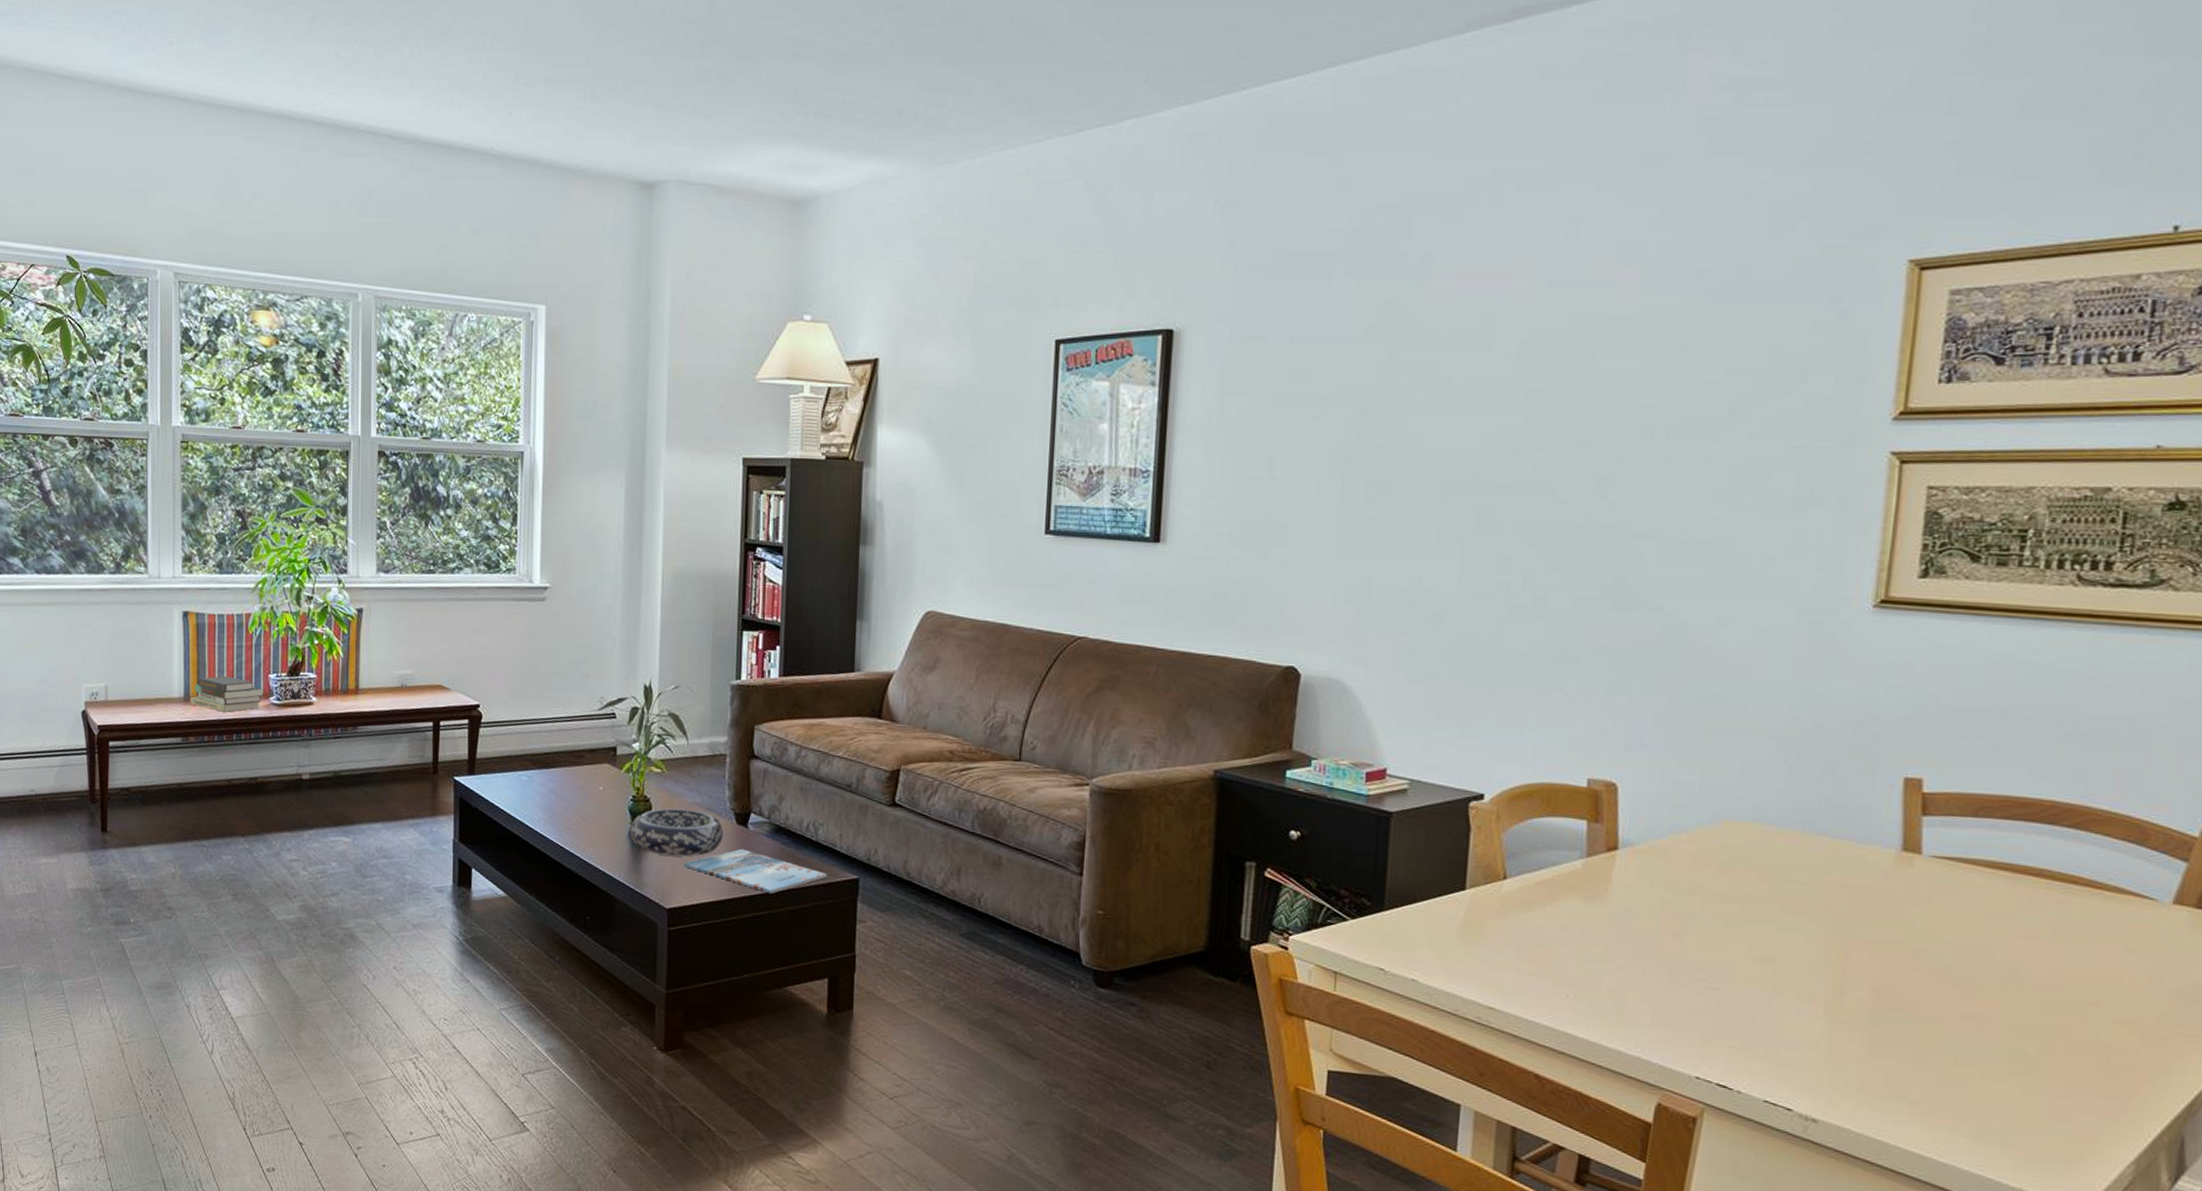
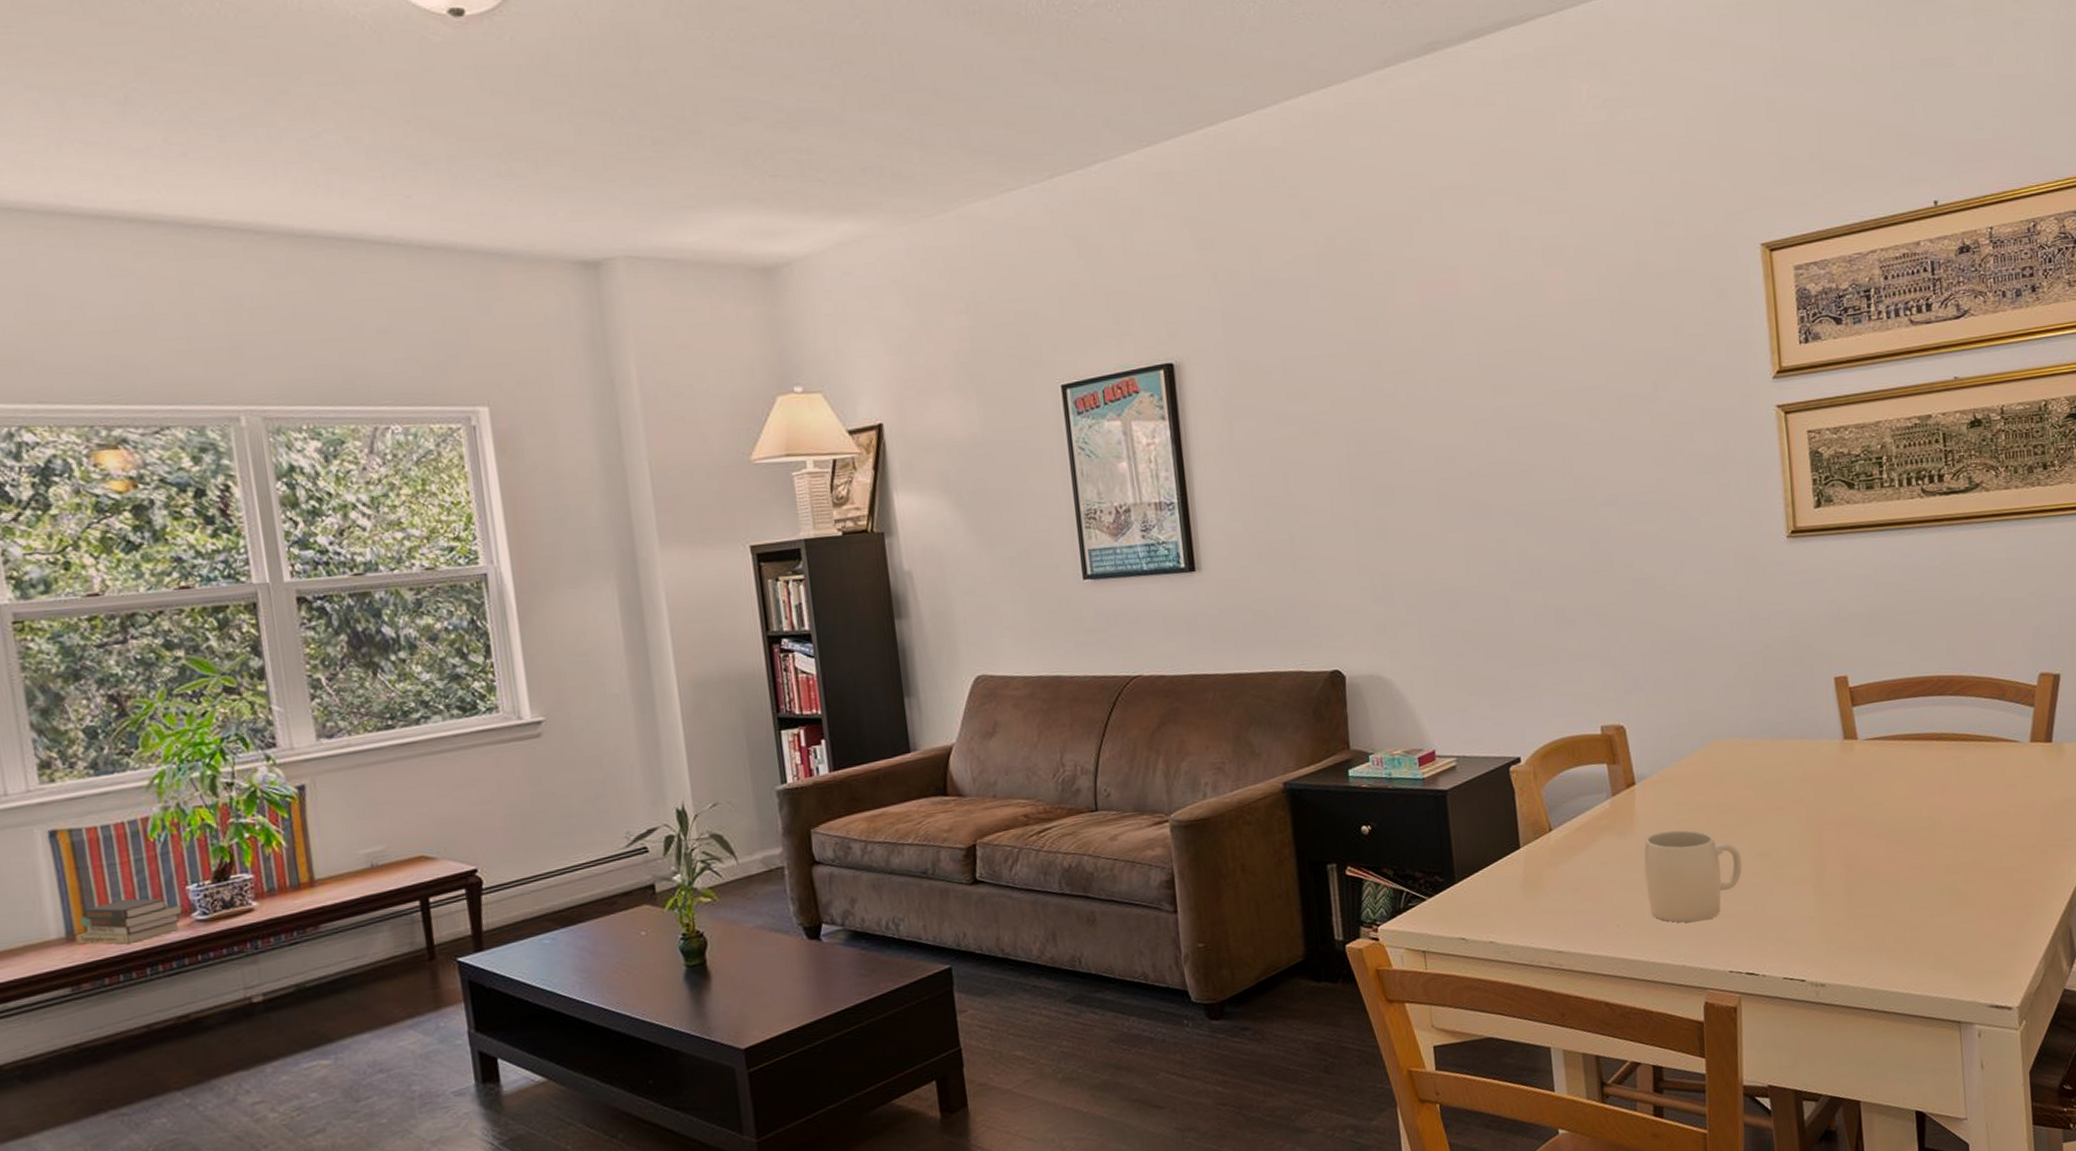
decorative bowl: present [630,808,724,857] -> none [685,934,796,993]
magazine: present [684,848,827,894] -> none [755,964,917,1007]
mug: none [1609,907,1737,1015] -> present [1643,830,1742,923]

